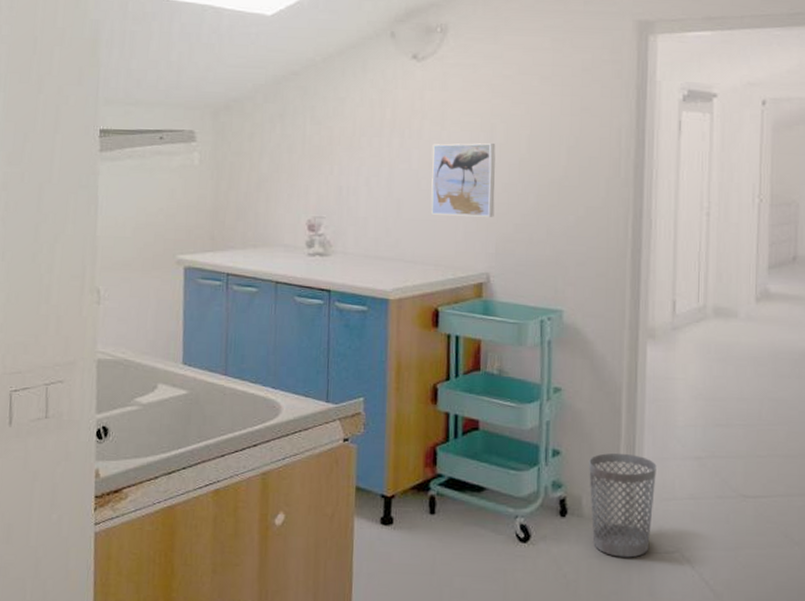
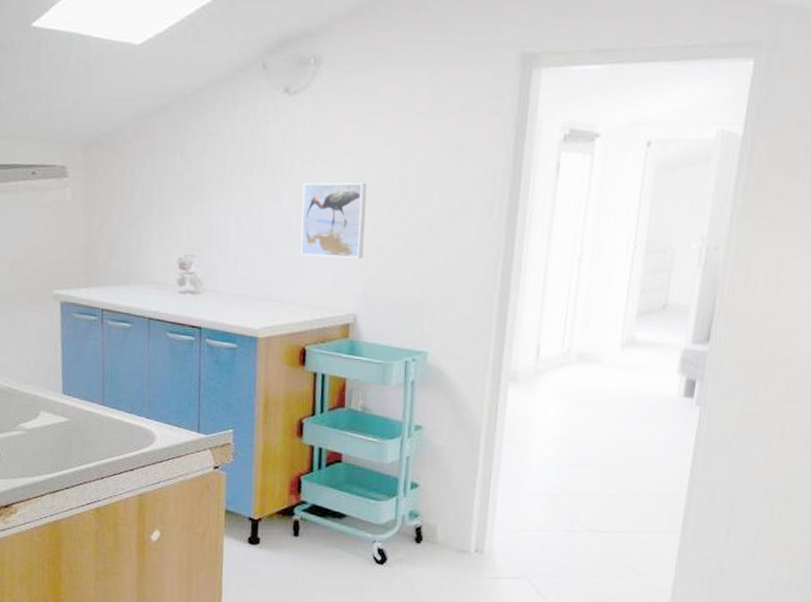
wastebasket: present [588,452,657,558] -> none [444,487,510,582]

